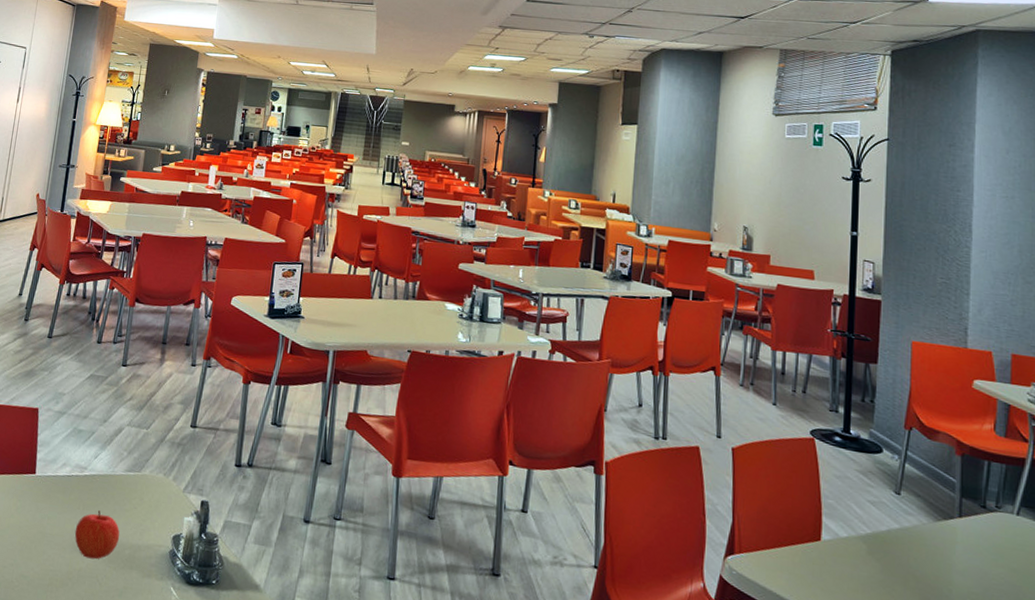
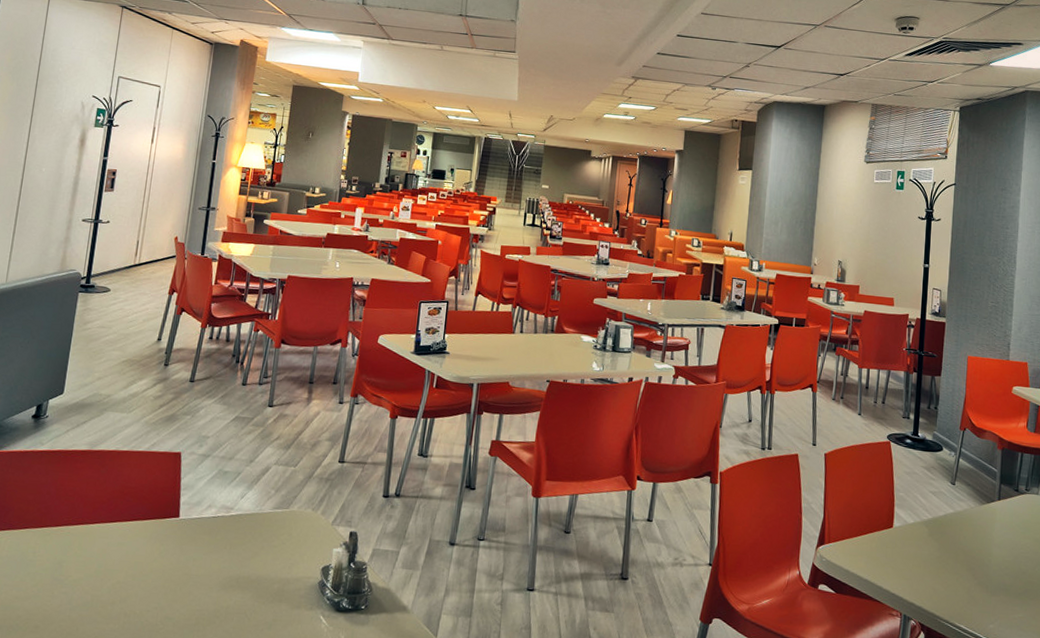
apple: present [74,510,120,559] -> none [221,548,269,596]

